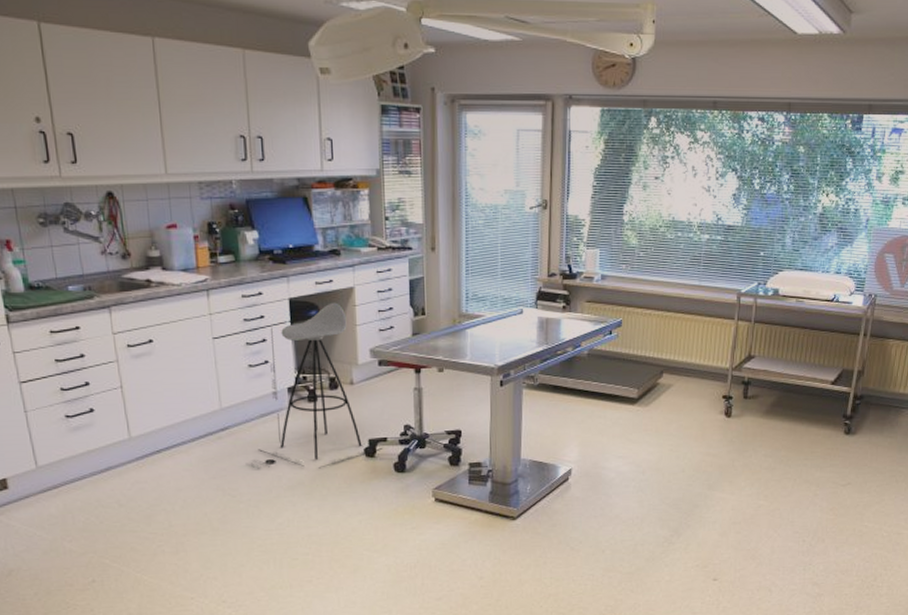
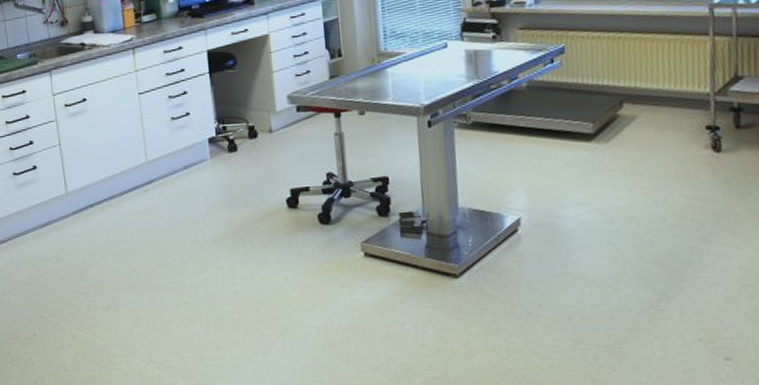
stool: present [246,302,383,469] -> none [171,51,306,222]

